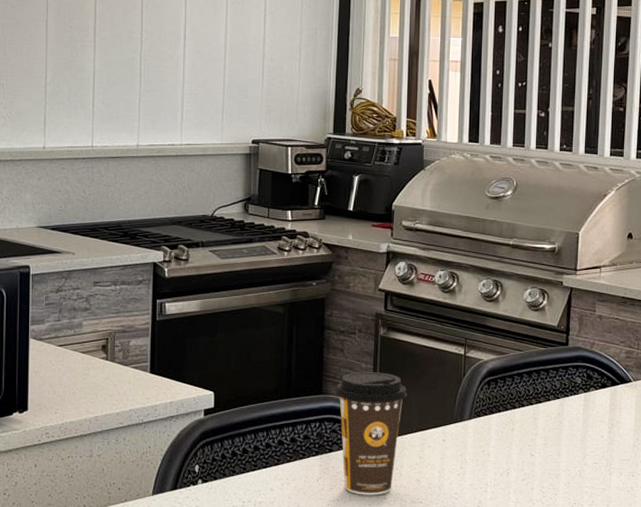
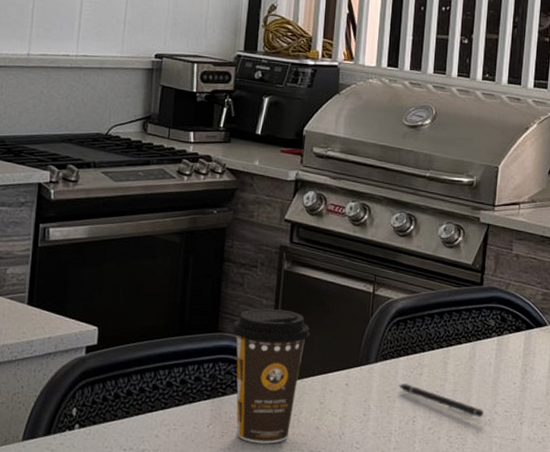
pen: none [491,439,575,470] -> present [398,384,484,418]

